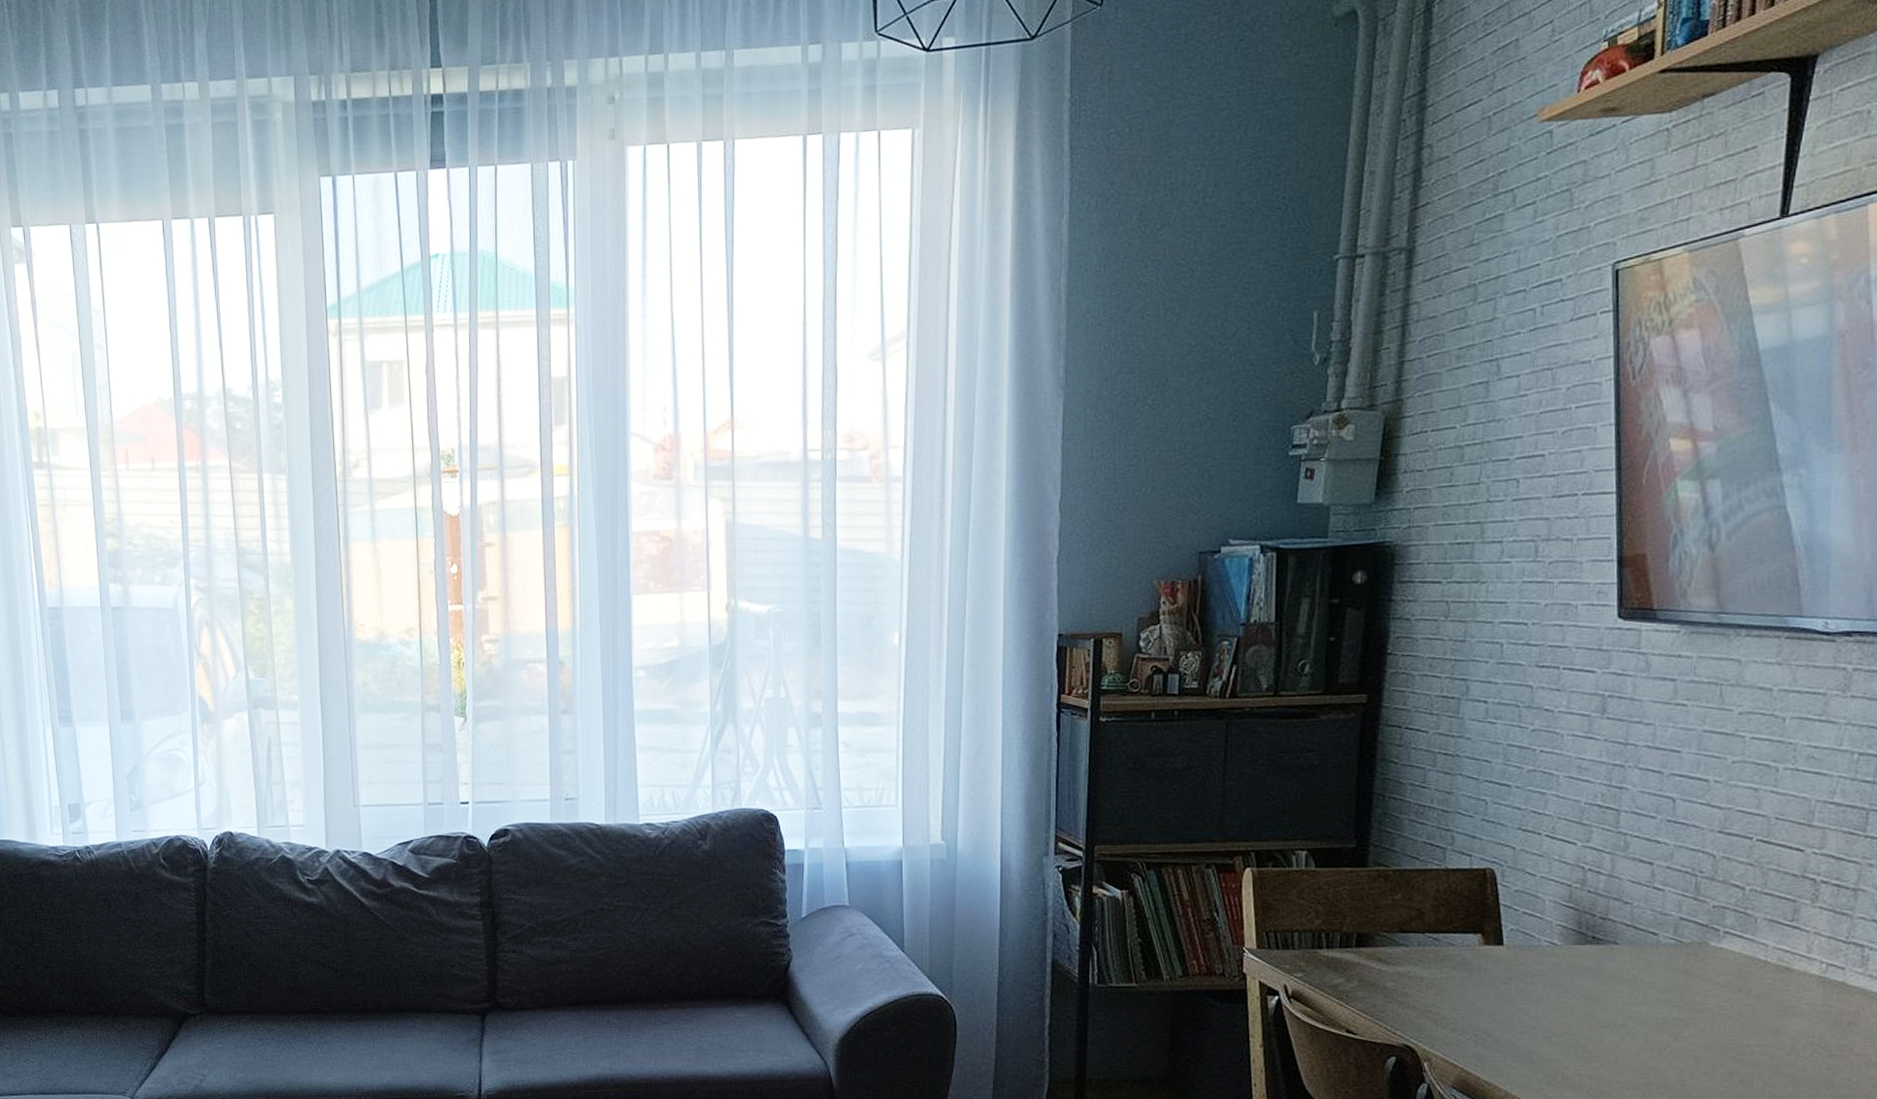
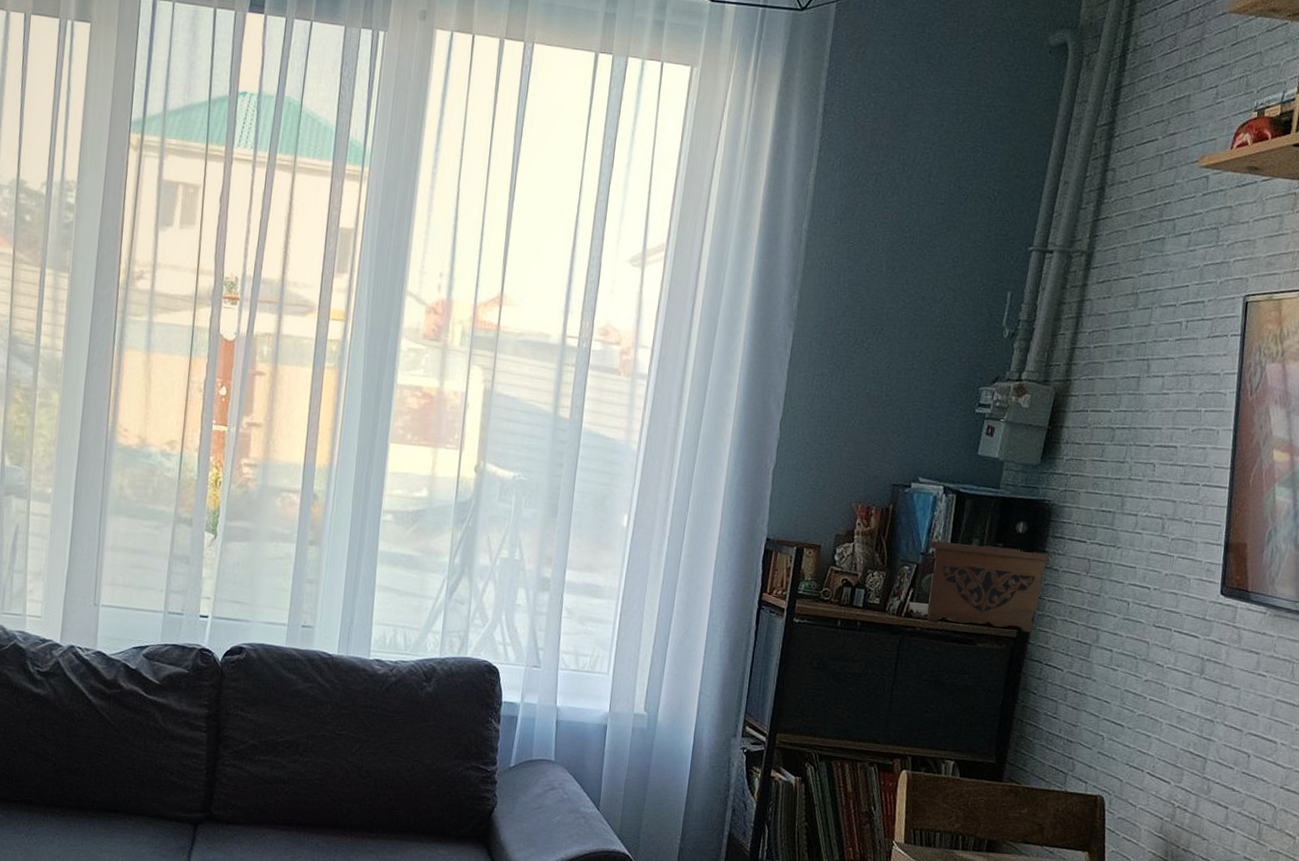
decorative box: none [1228,602,1397,698] -> present [904,541,1049,633]

